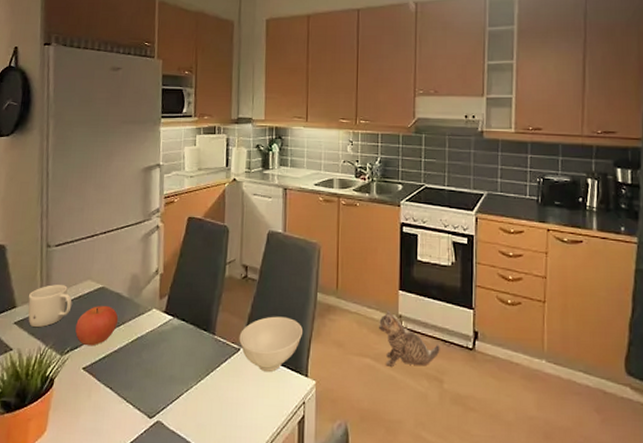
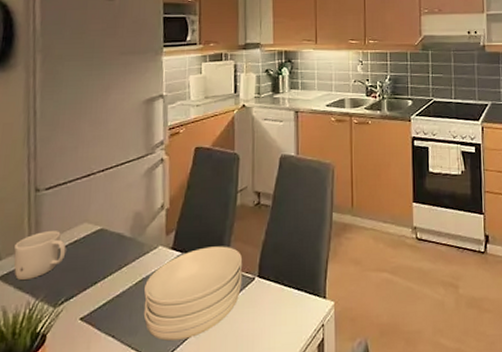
fruit: present [75,306,119,346] -> none [71,248,121,294]
bowl: none [138,314,230,400] -> present [143,246,243,342]
bowl: present [239,316,304,373] -> none [253,240,320,299]
cat: present [379,310,440,366] -> none [395,223,454,278]

